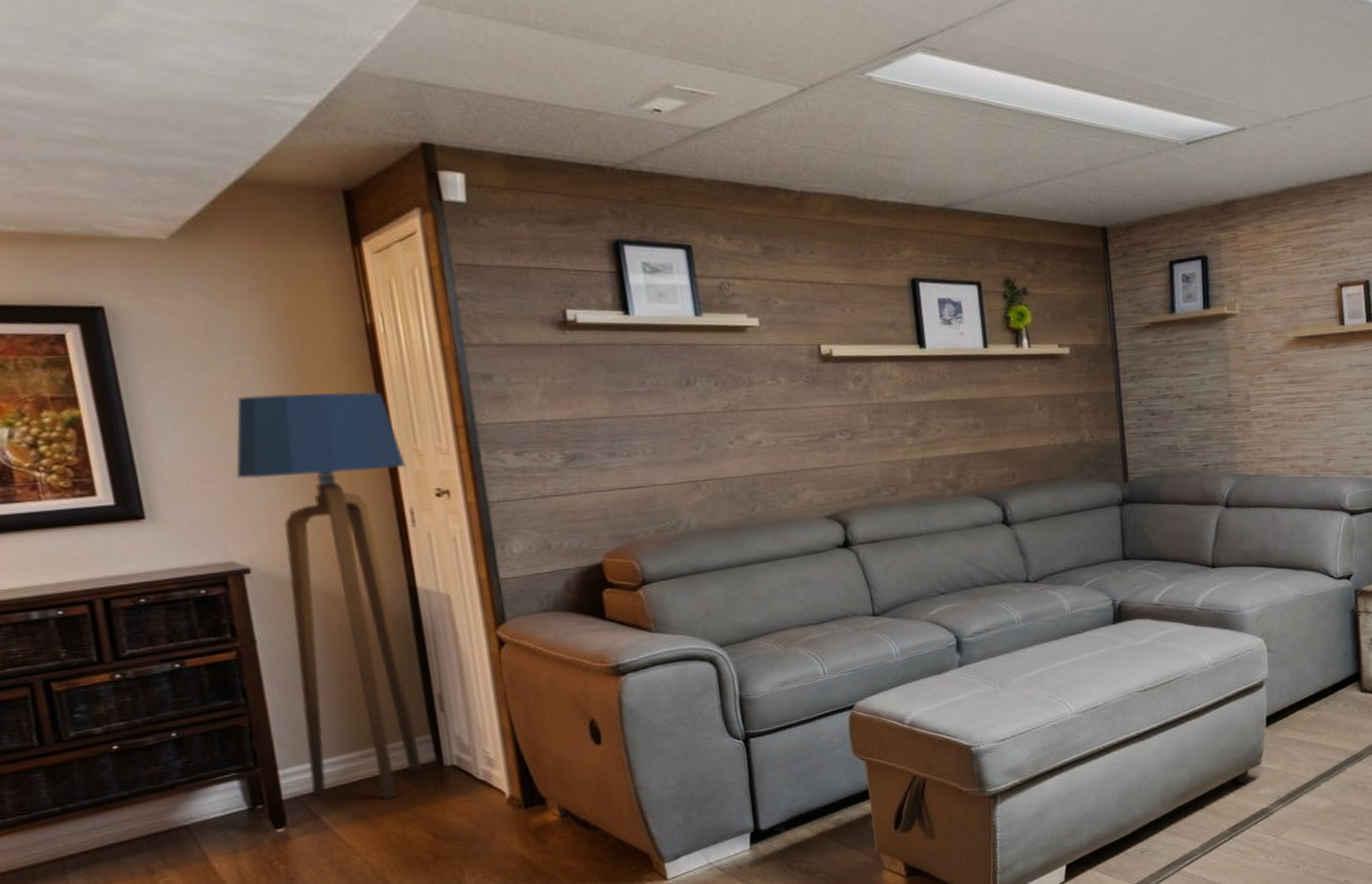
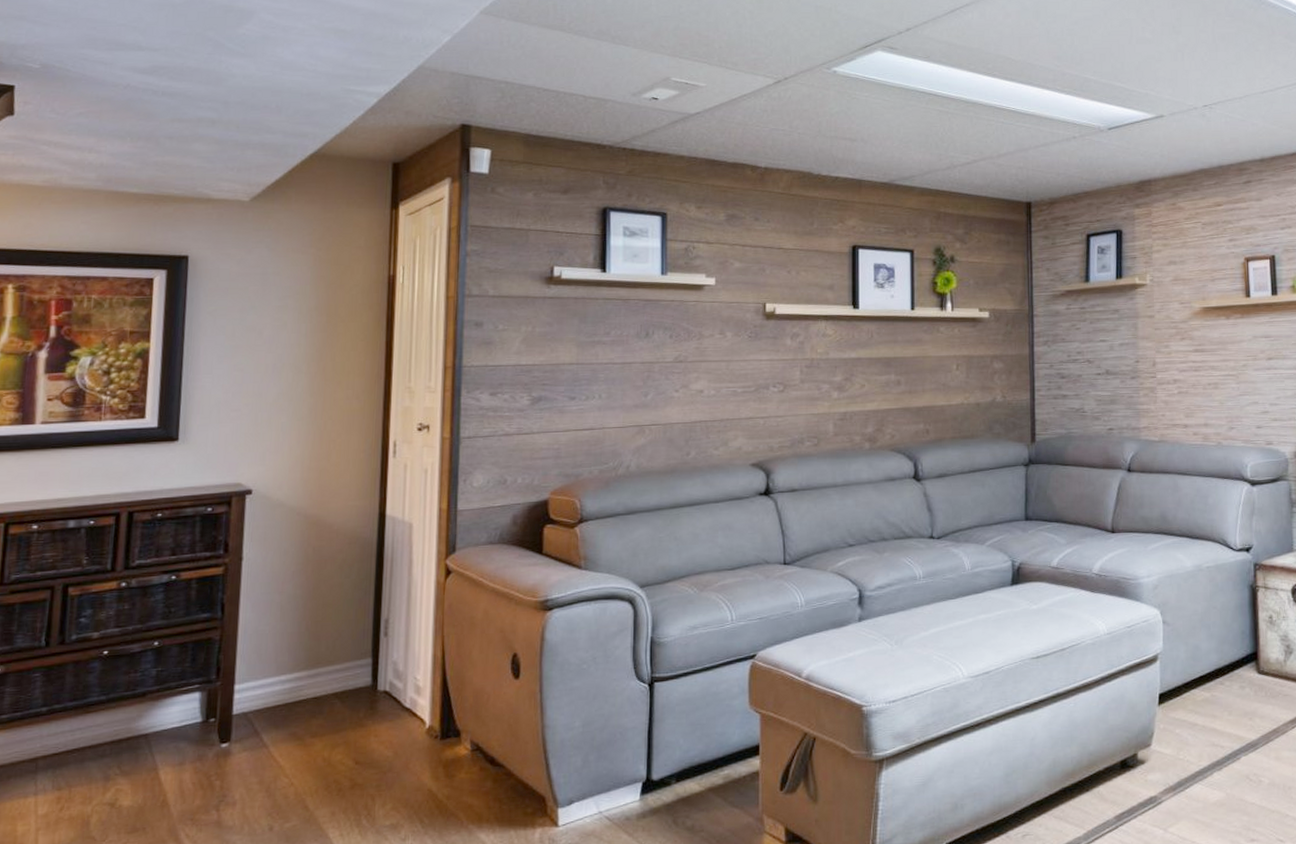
floor lamp: present [236,391,423,801] -> none [259,334,398,722]

